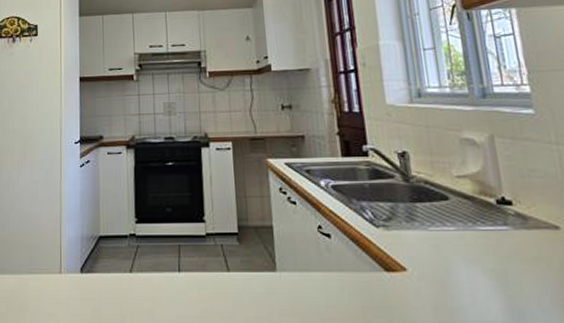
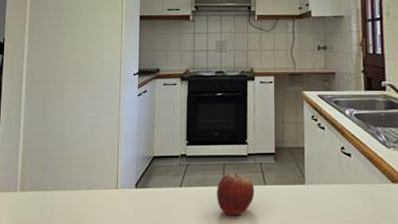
fruit: none [172,256,217,308] -> present [217,173,255,216]

